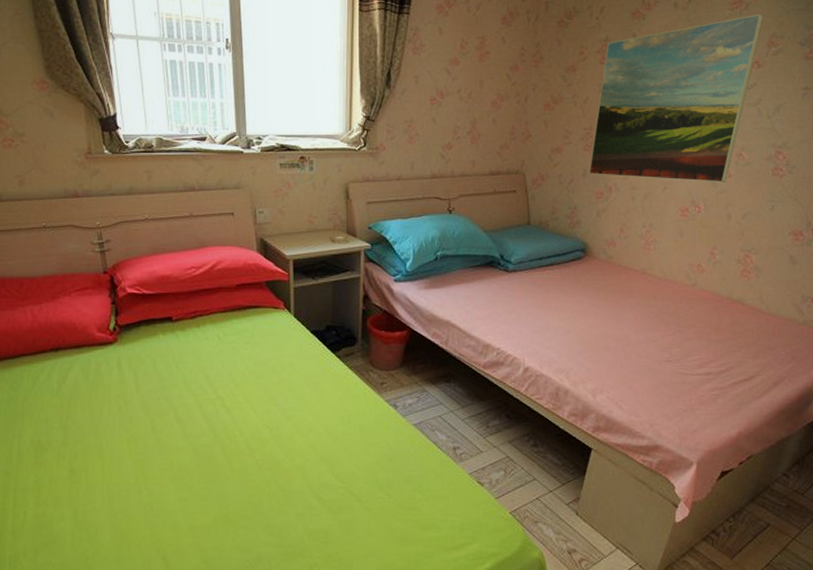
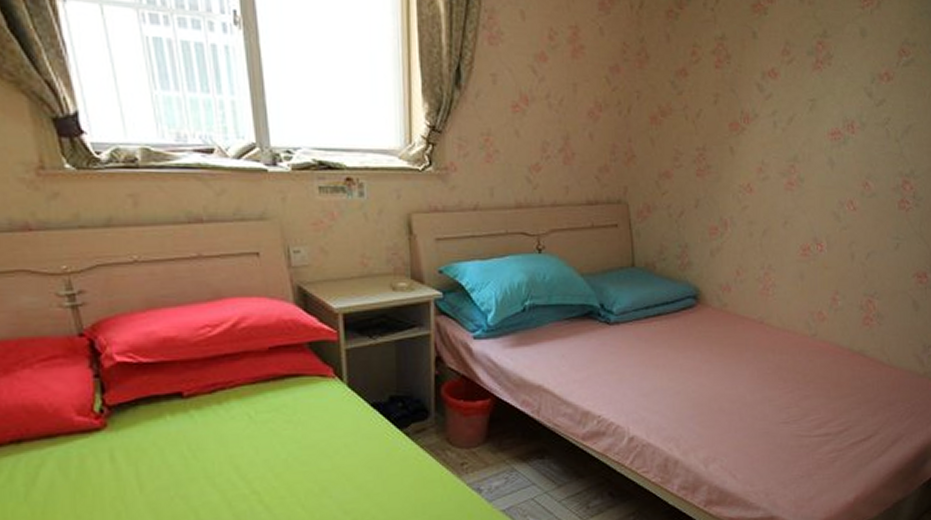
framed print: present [588,14,764,182] -> none [701,14,897,216]

